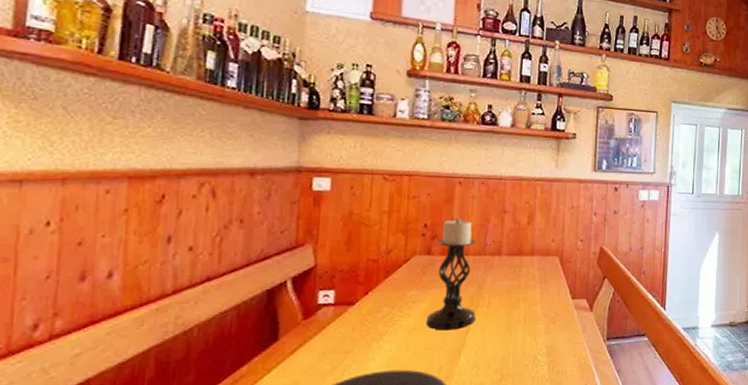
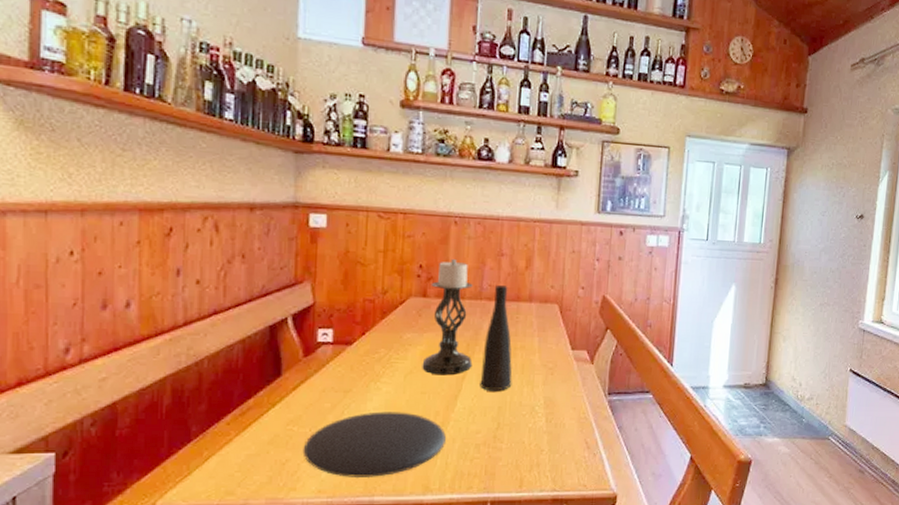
vase: none [483,241,516,344] -> present [480,285,513,391]

